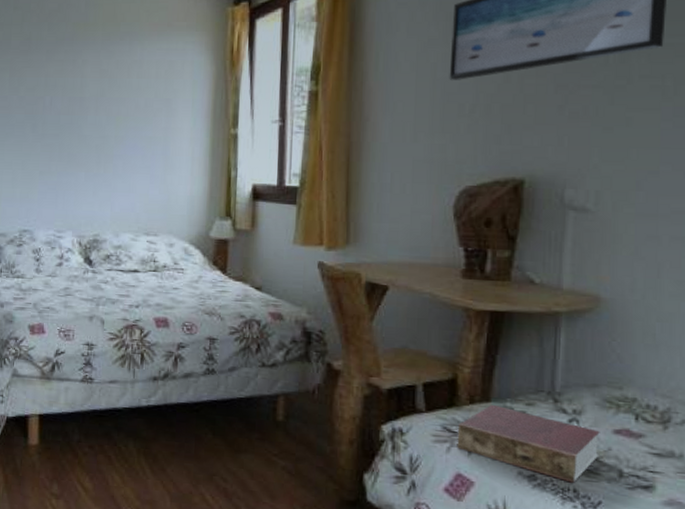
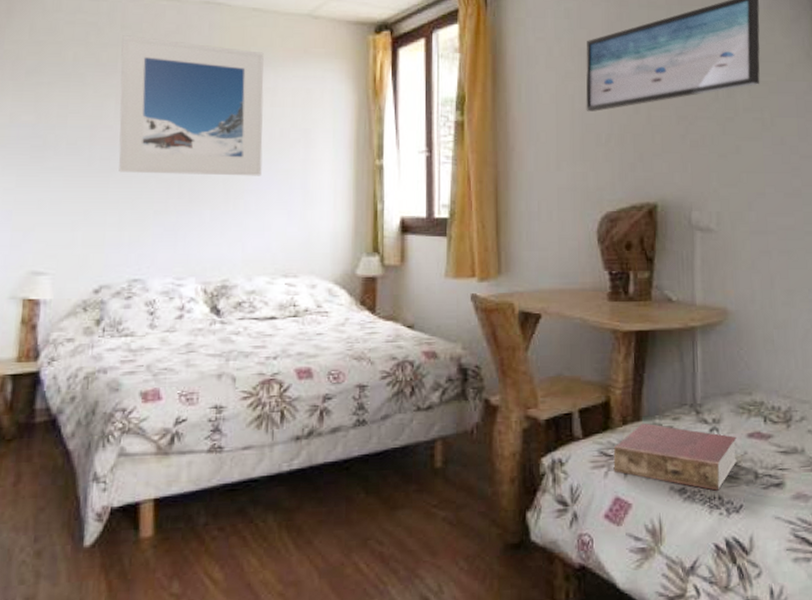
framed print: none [12,15,132,143] -> present [118,35,264,176]

